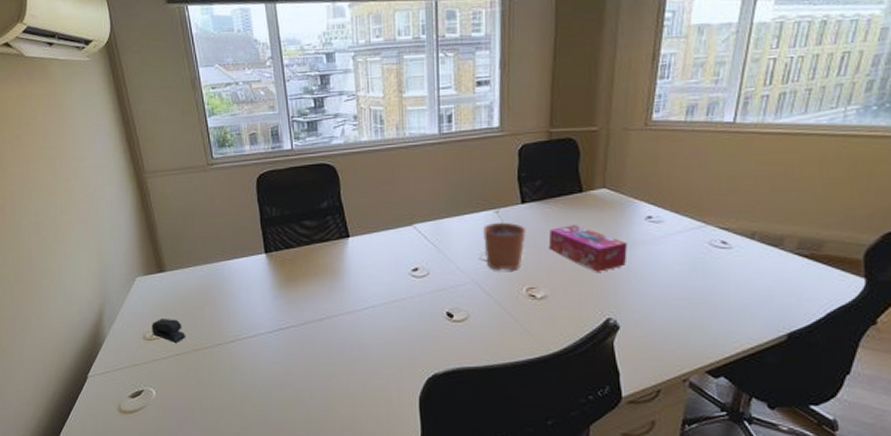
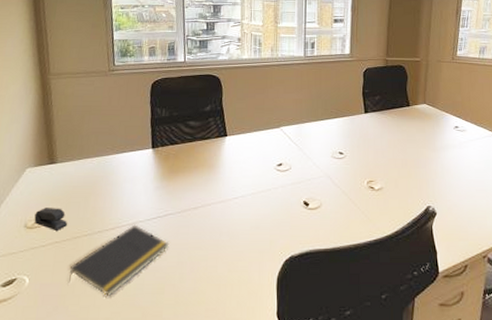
notepad: none [194,337,295,411] -> present [68,224,169,296]
plant pot: present [483,210,526,271] -> none [335,117,367,167]
tissue box: present [548,225,627,272] -> none [384,131,442,169]

